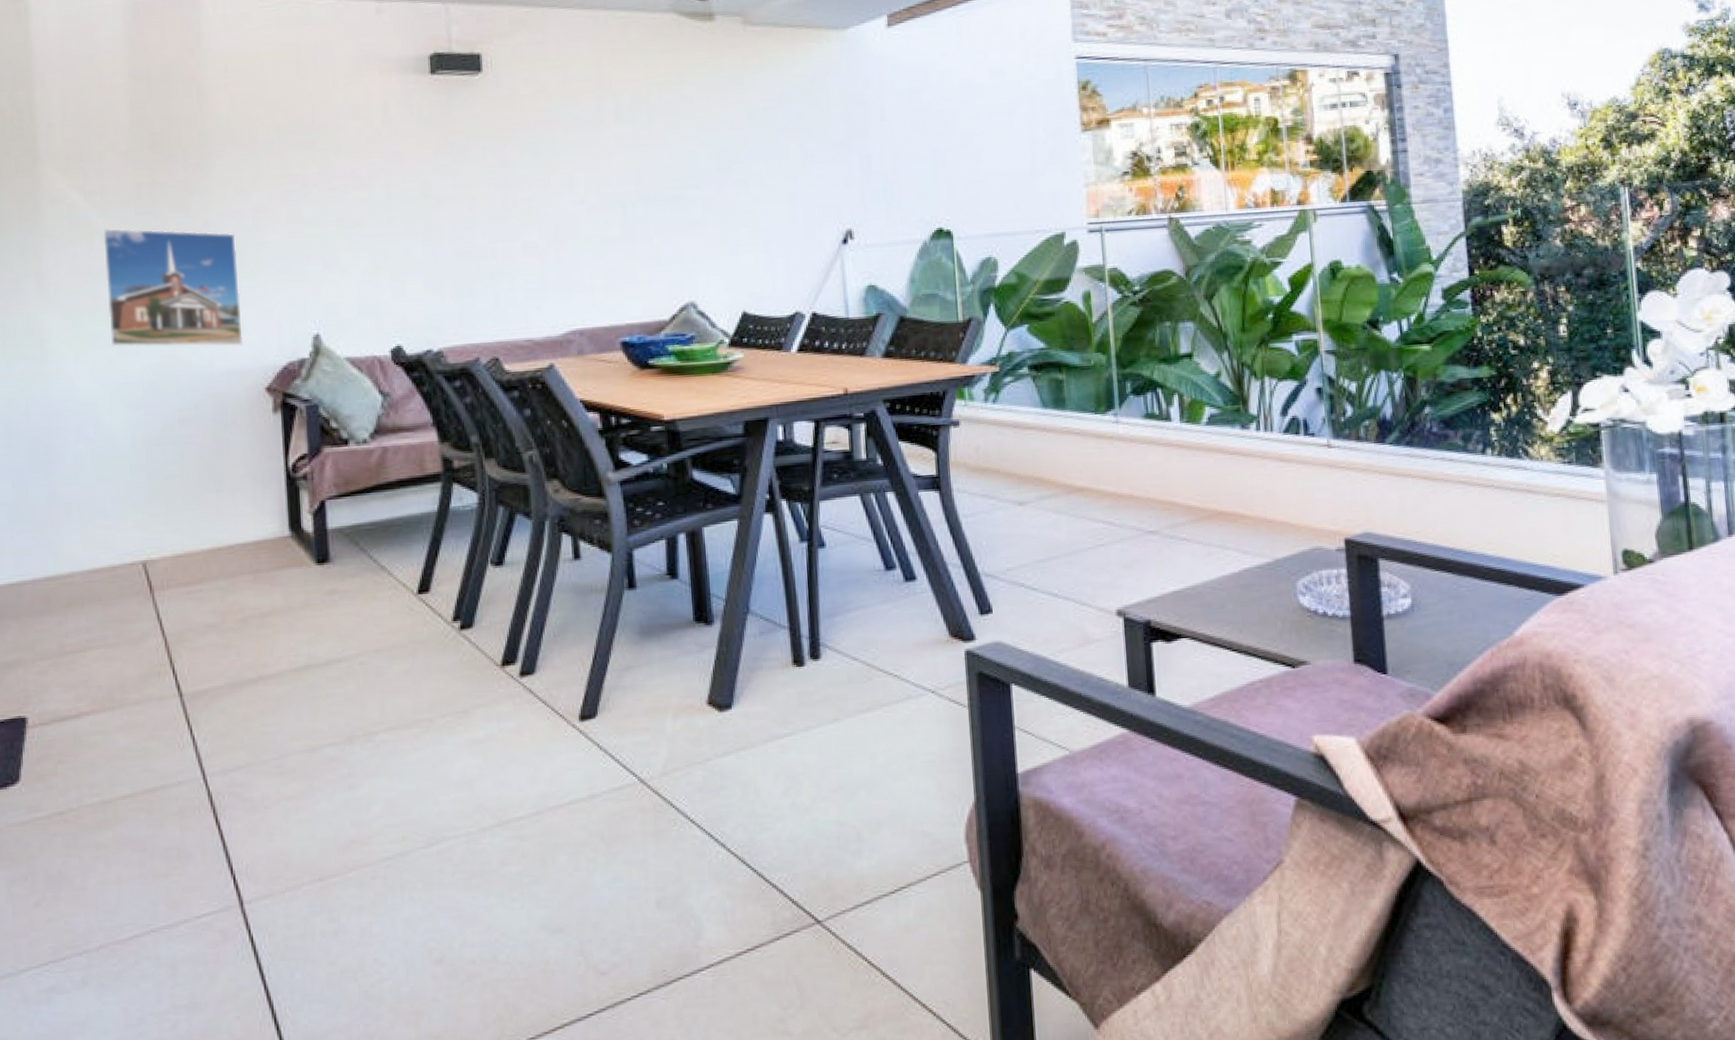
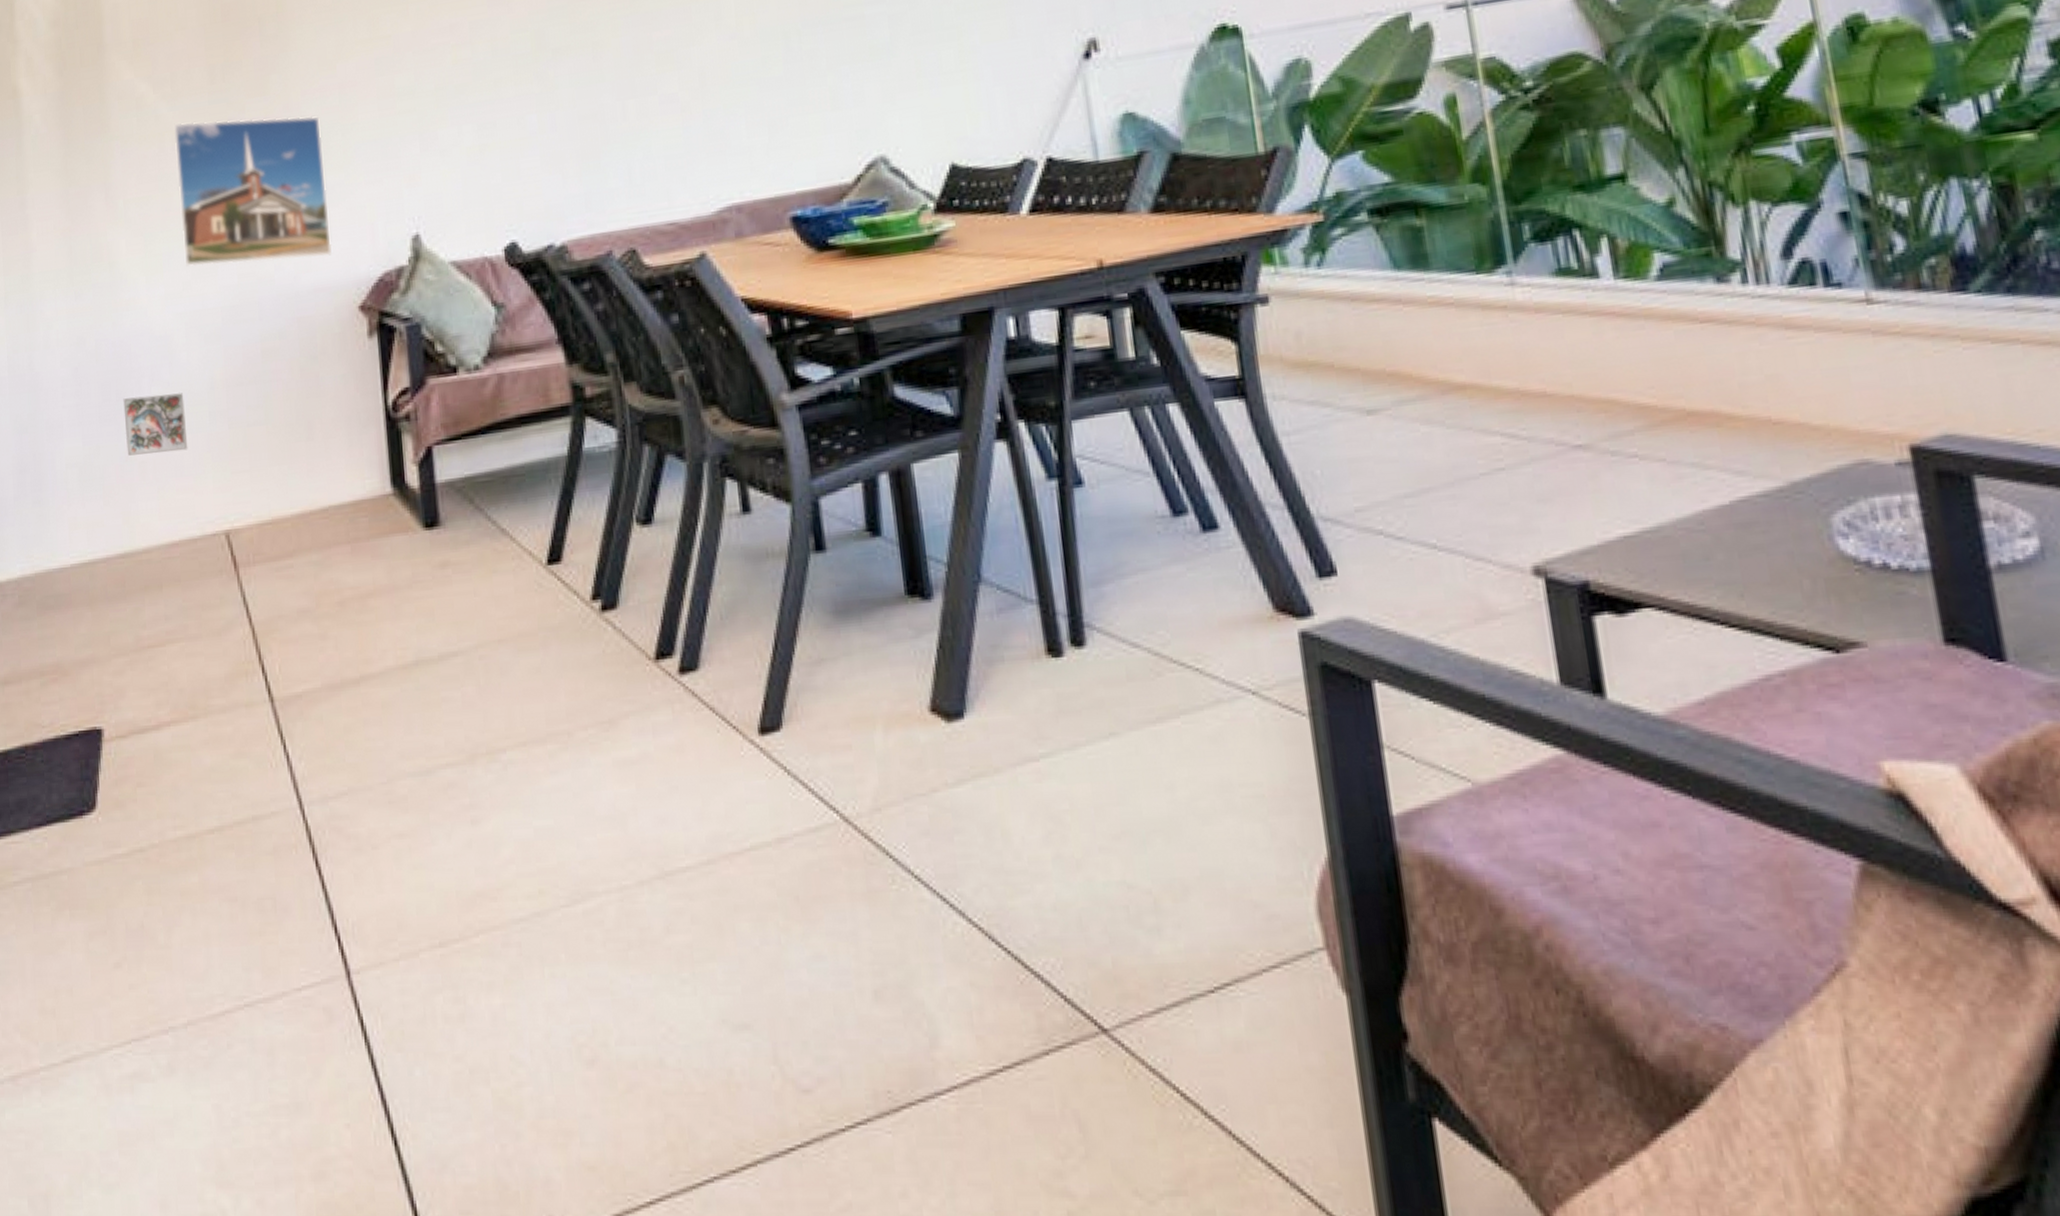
decorative tile: none [51,449,110,498] -> present [123,393,188,456]

